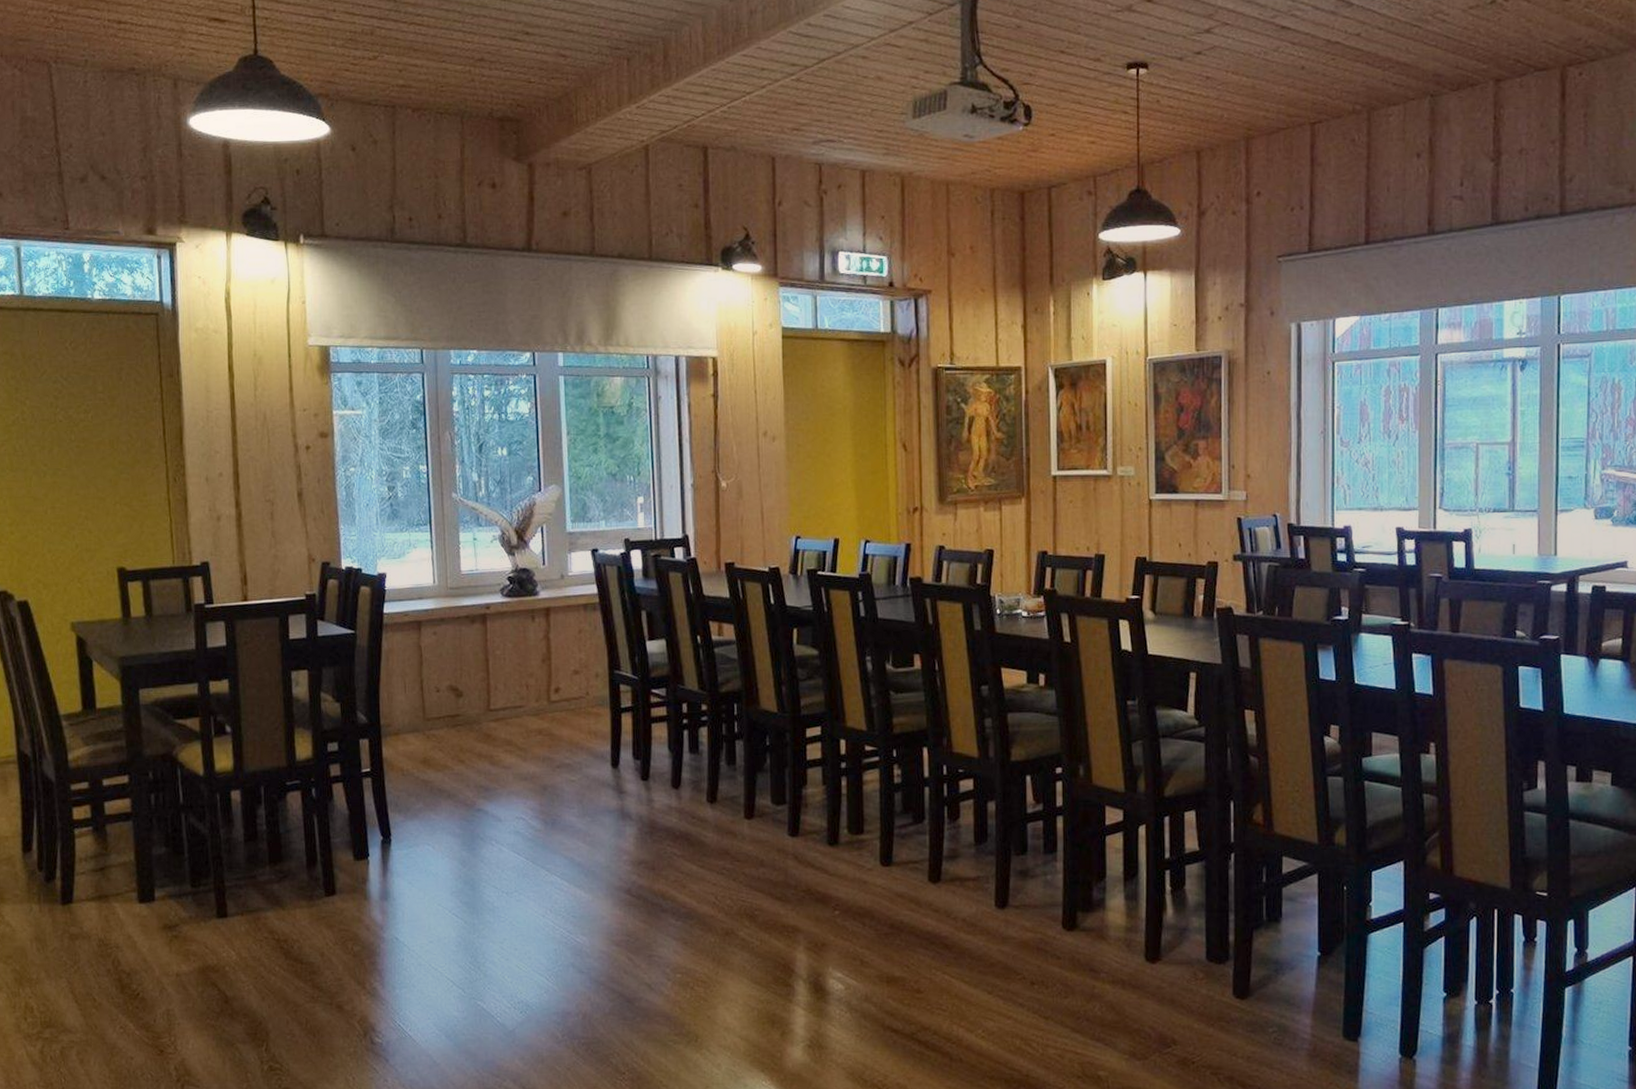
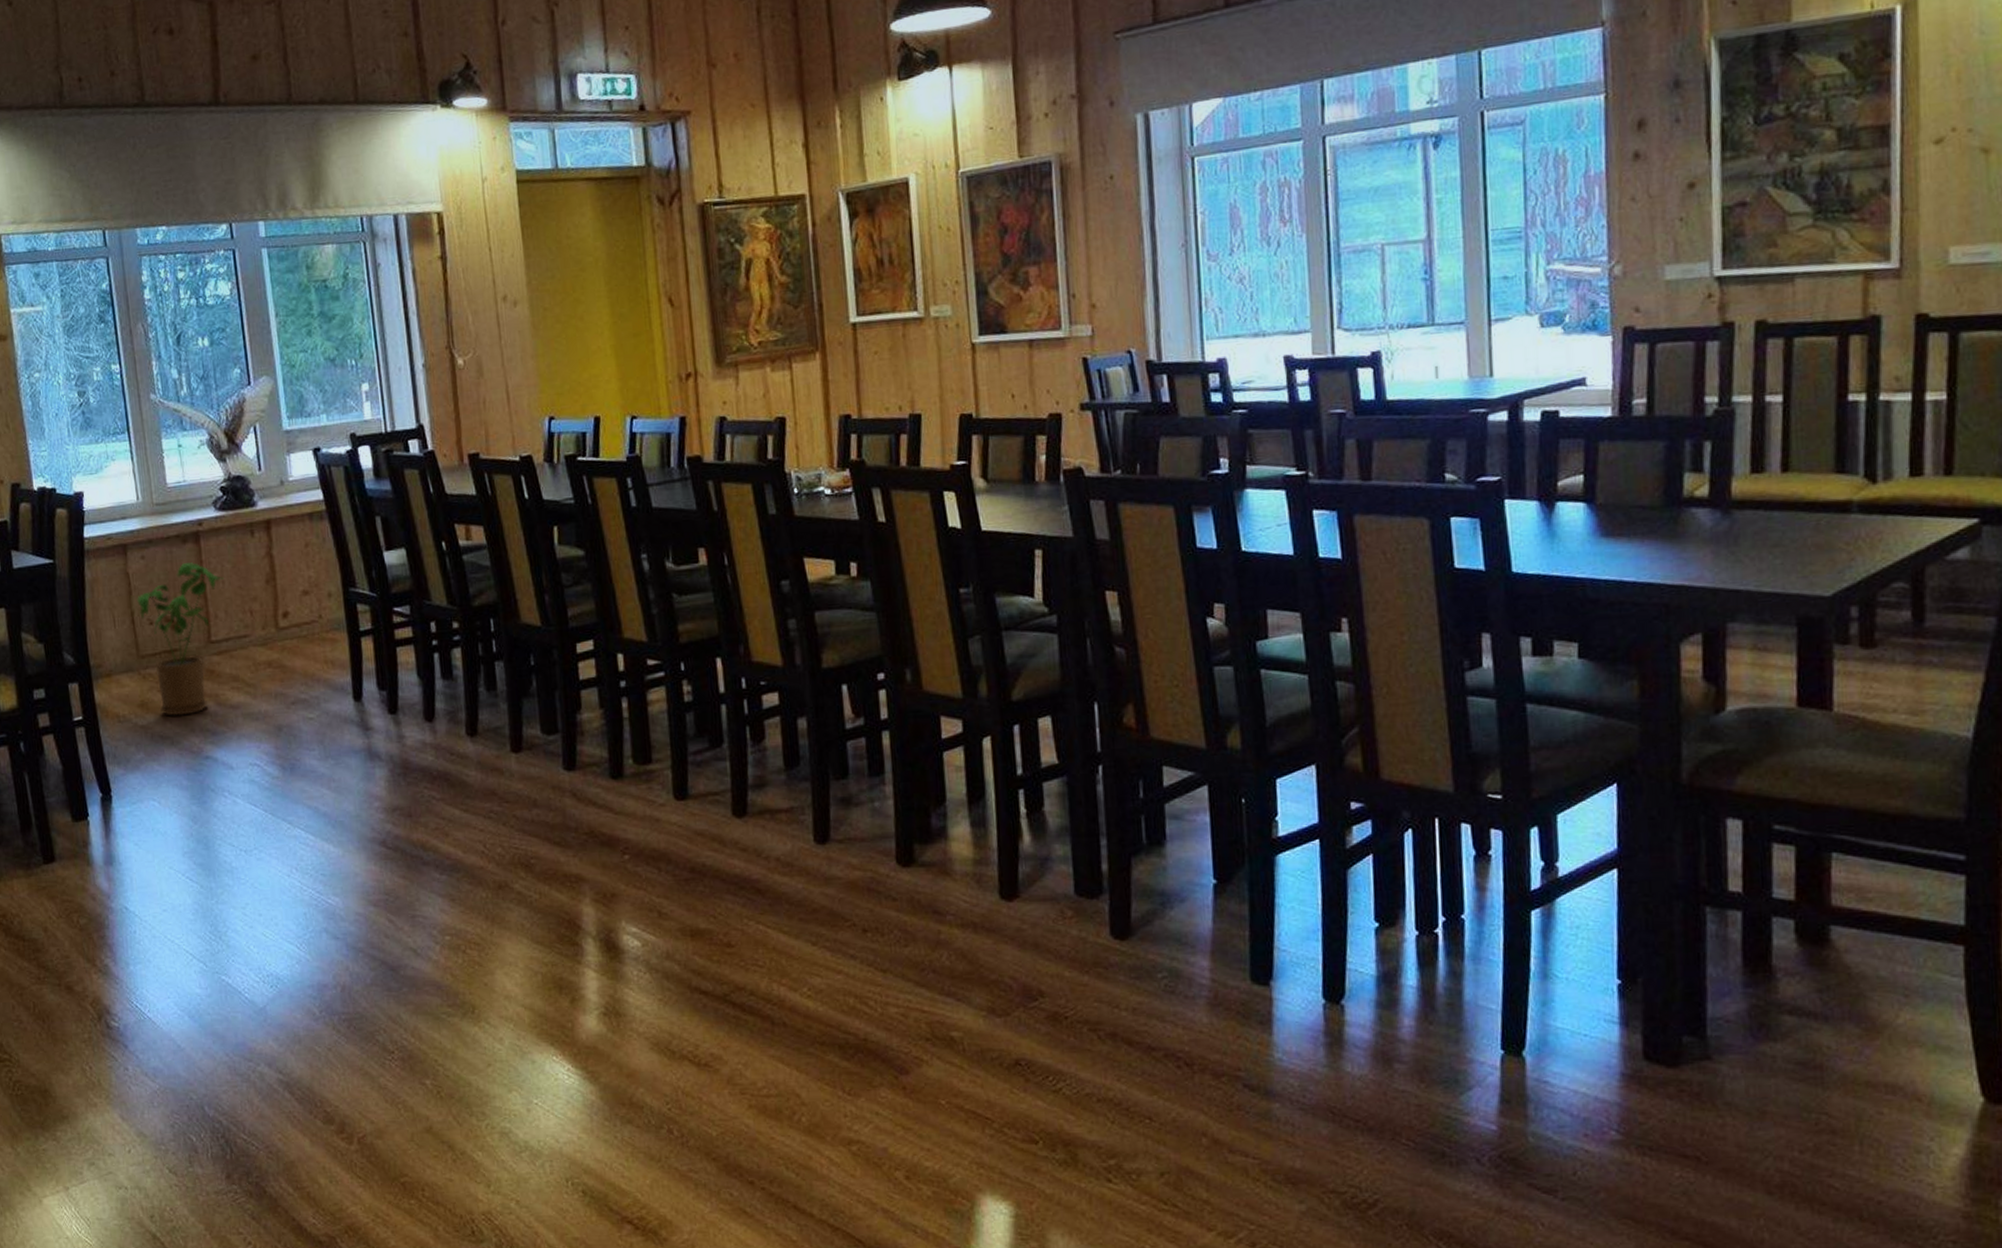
house plant: none [427,640,505,773] -> present [137,562,224,716]

